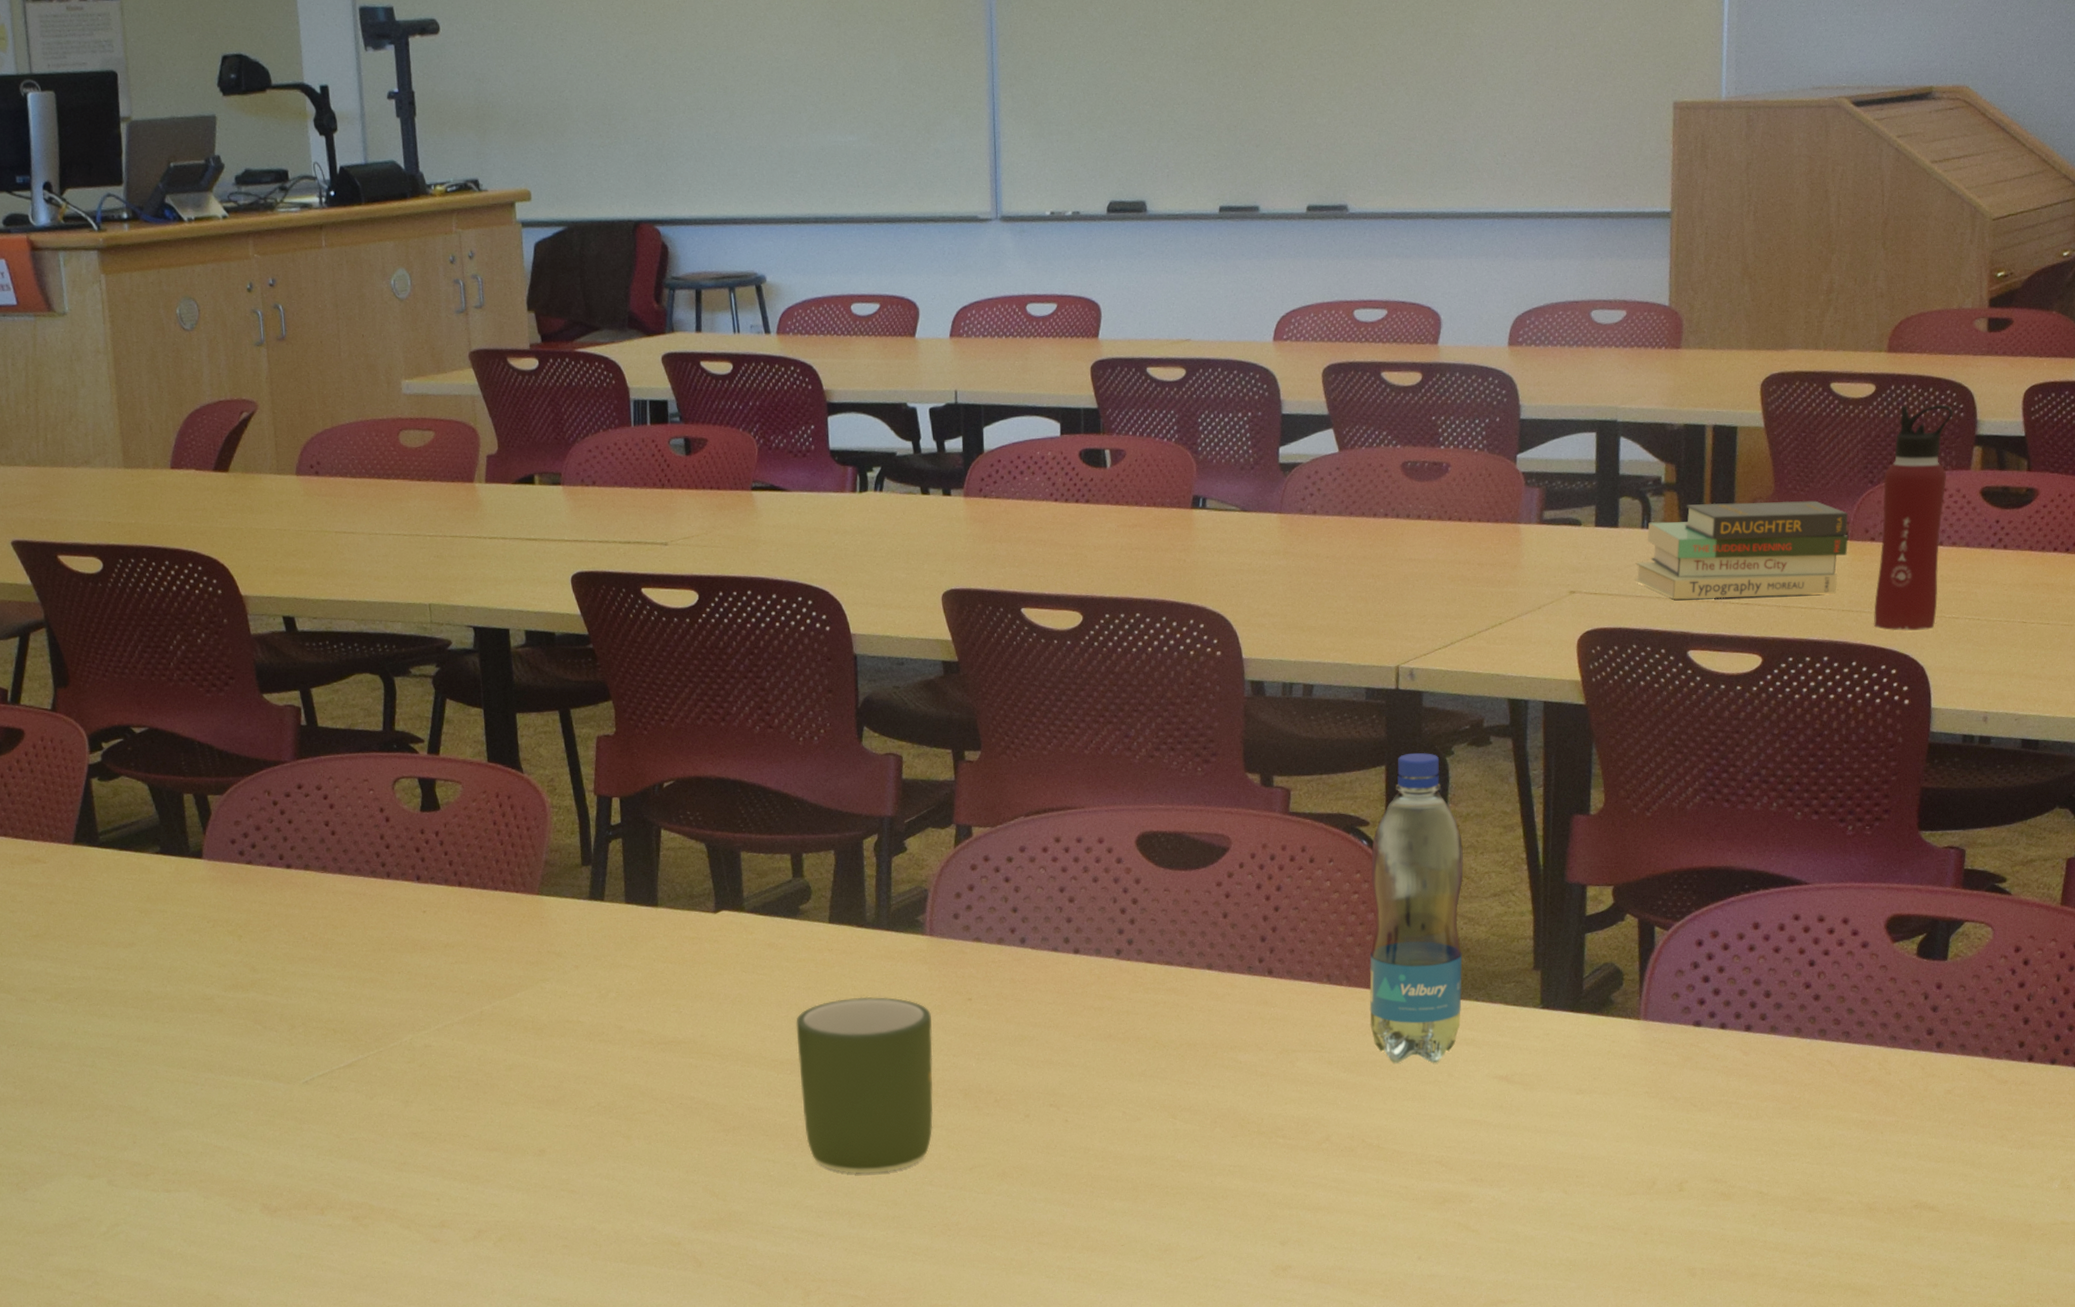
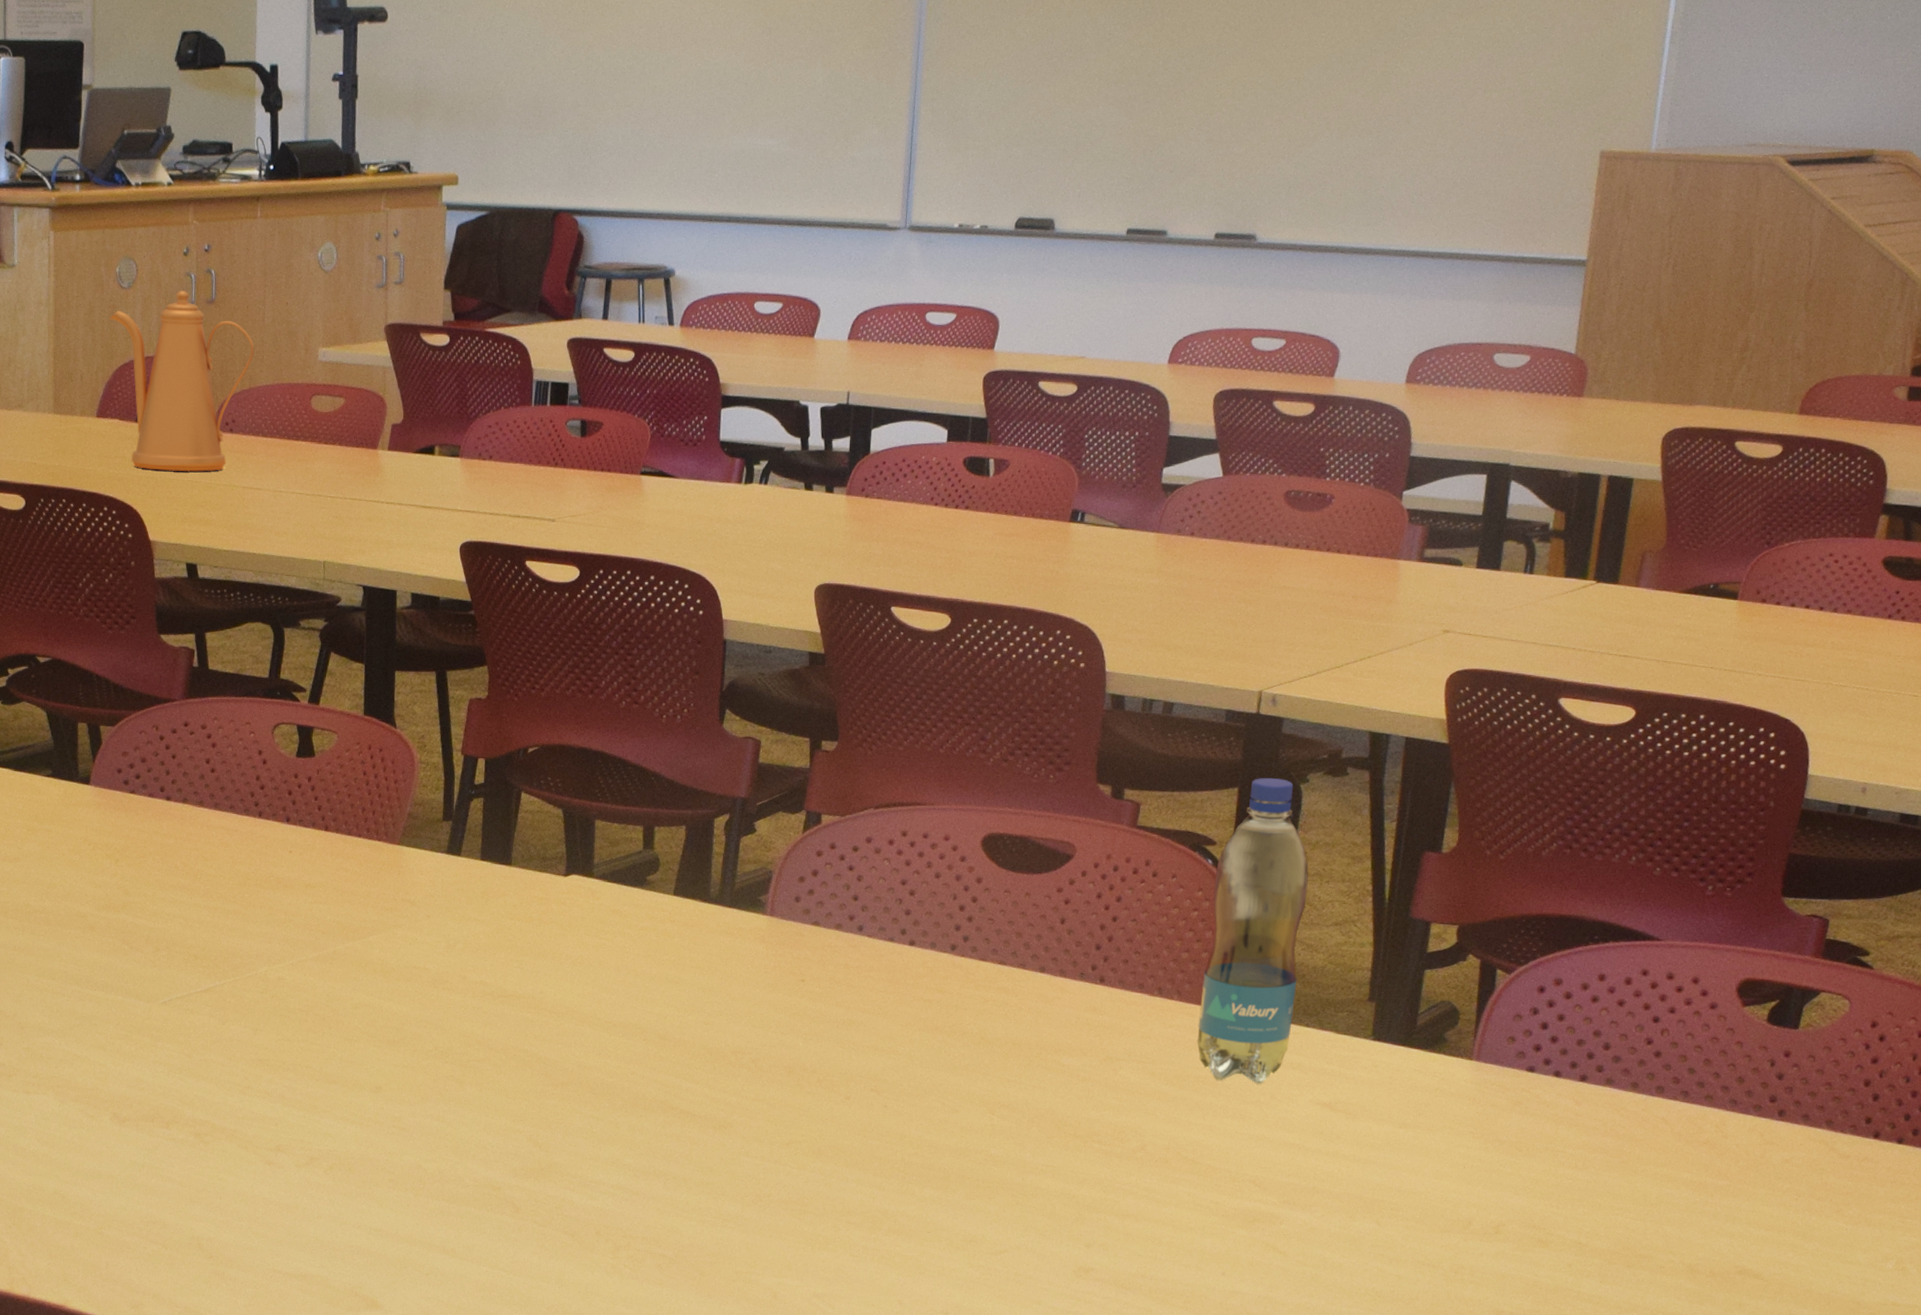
coffee pot: none [174,329,334,521] -> present [109,291,255,472]
mug: present [796,996,933,1174] -> none [630,969,764,1139]
books: present [1635,500,1849,600] -> none [1512,553,1741,653]
water bottle: present [1873,404,1953,632] -> none [1755,469,1862,697]

